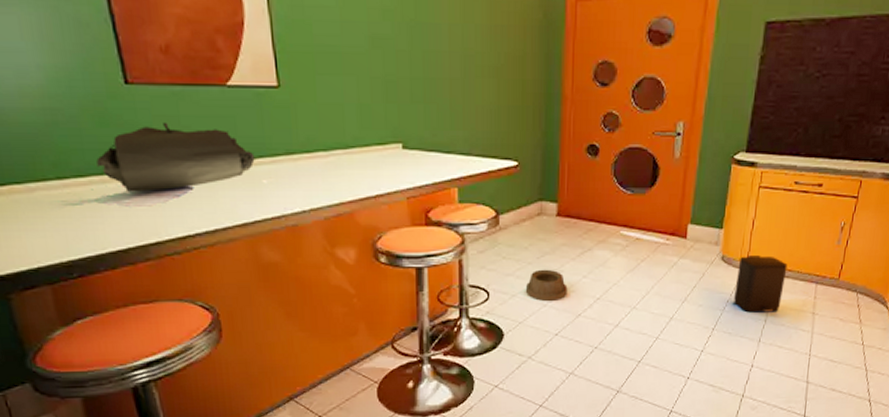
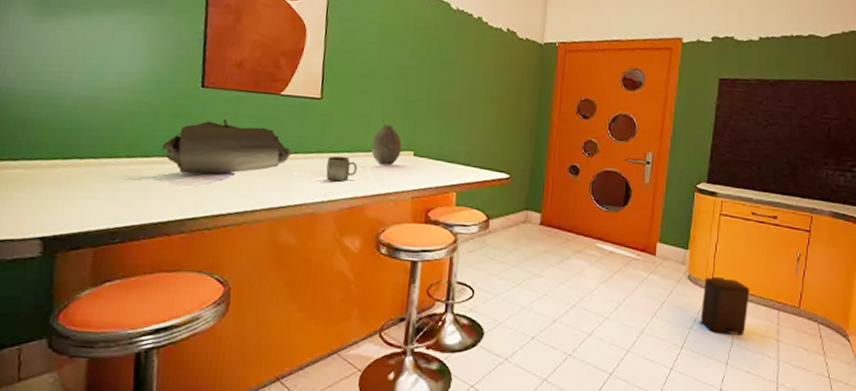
mug: none [300,156,338,187] -> present [326,156,358,182]
vase: none [349,113,387,164] -> present [370,125,402,167]
pet bowl: present [526,269,568,302] -> none [508,272,546,305]

